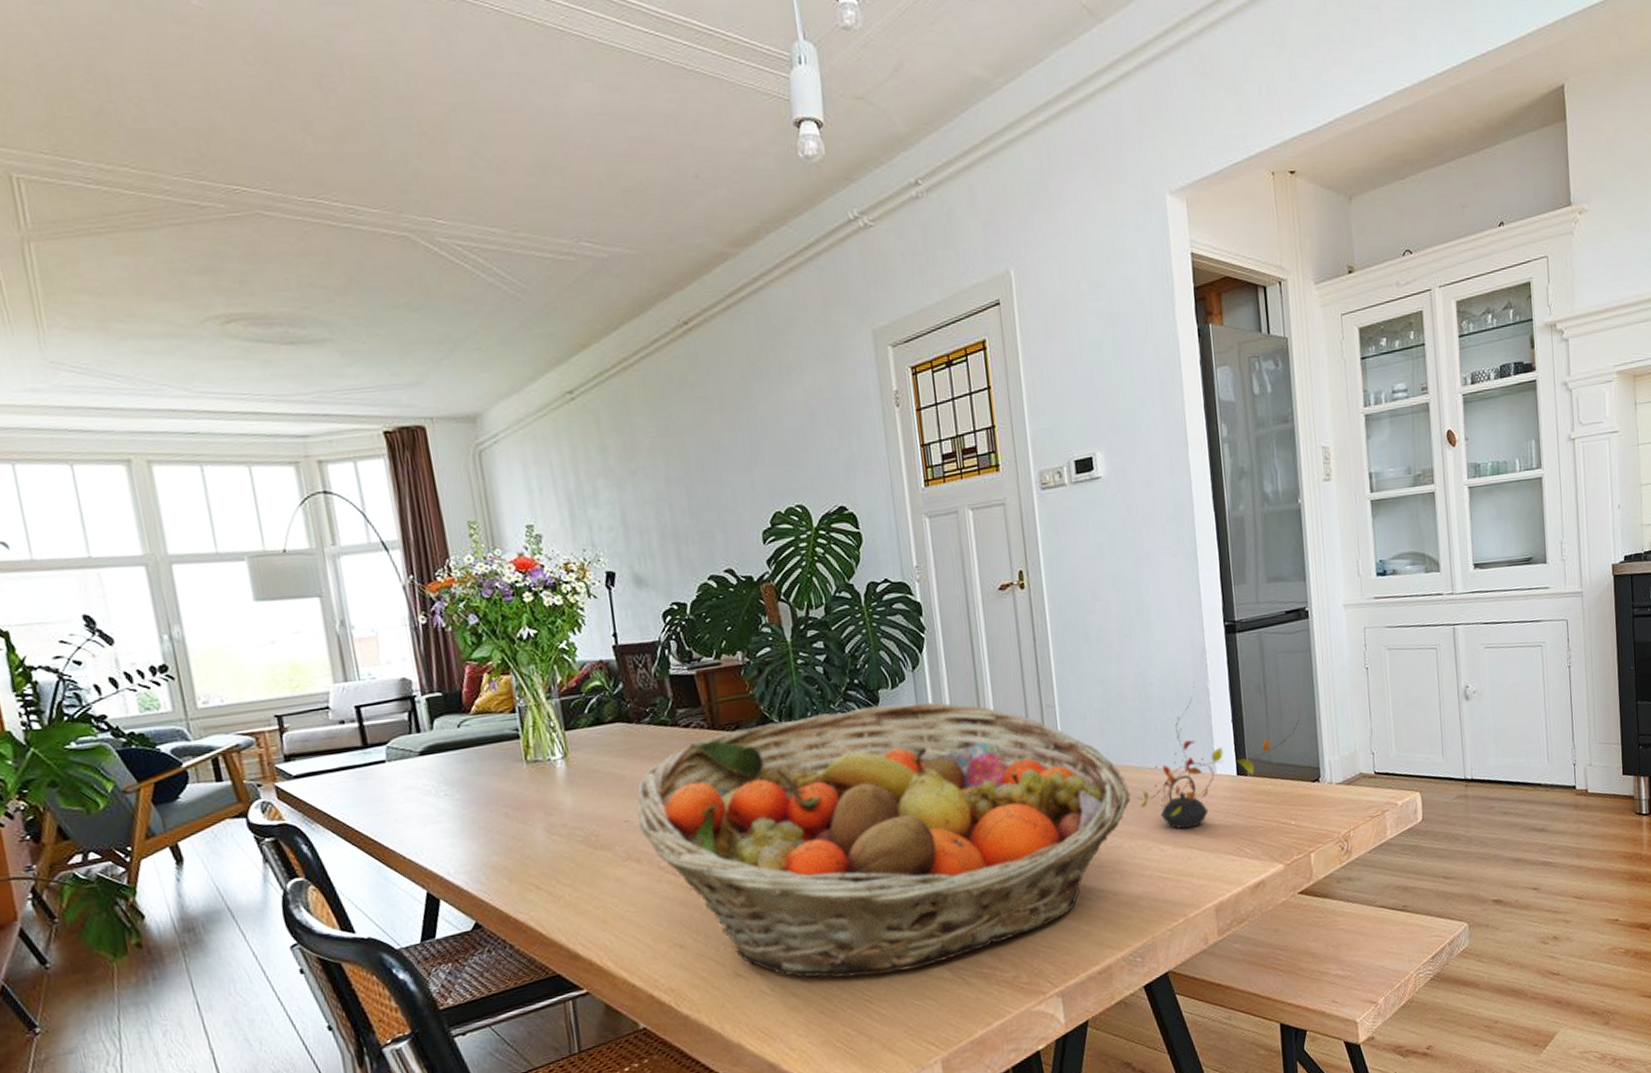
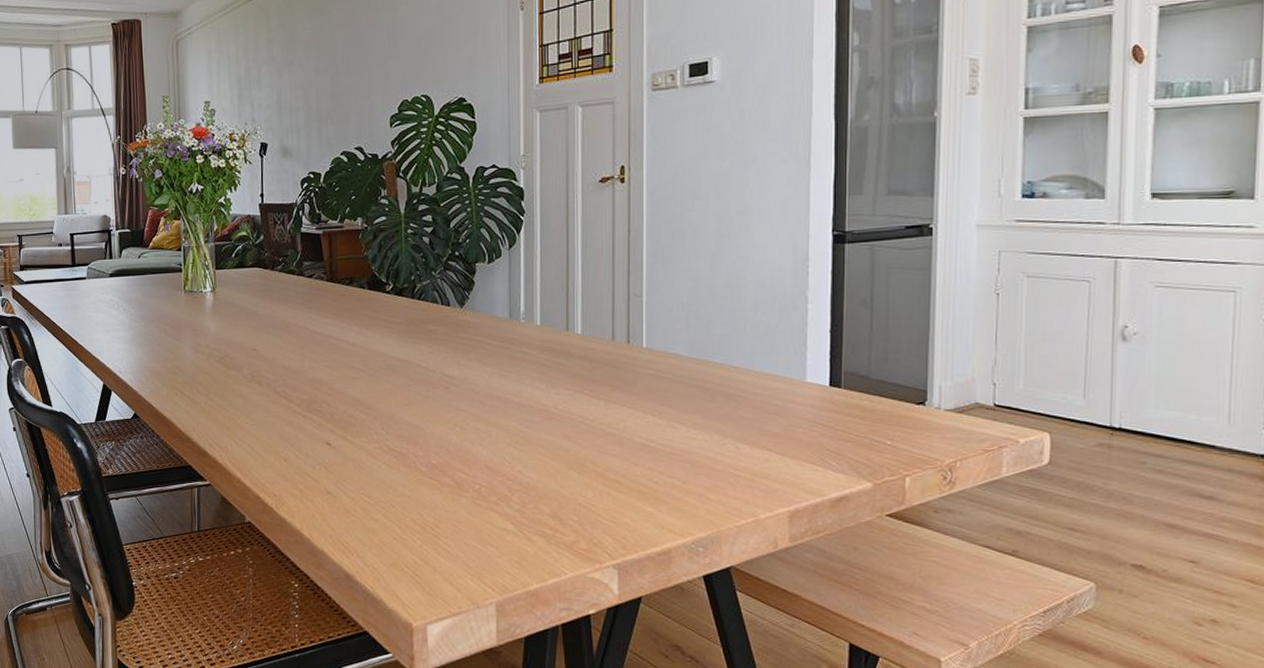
fruit basket: present [636,702,1131,978] -> none [263,277,710,517]
teapot: present [1137,687,1301,829] -> none [718,292,911,431]

